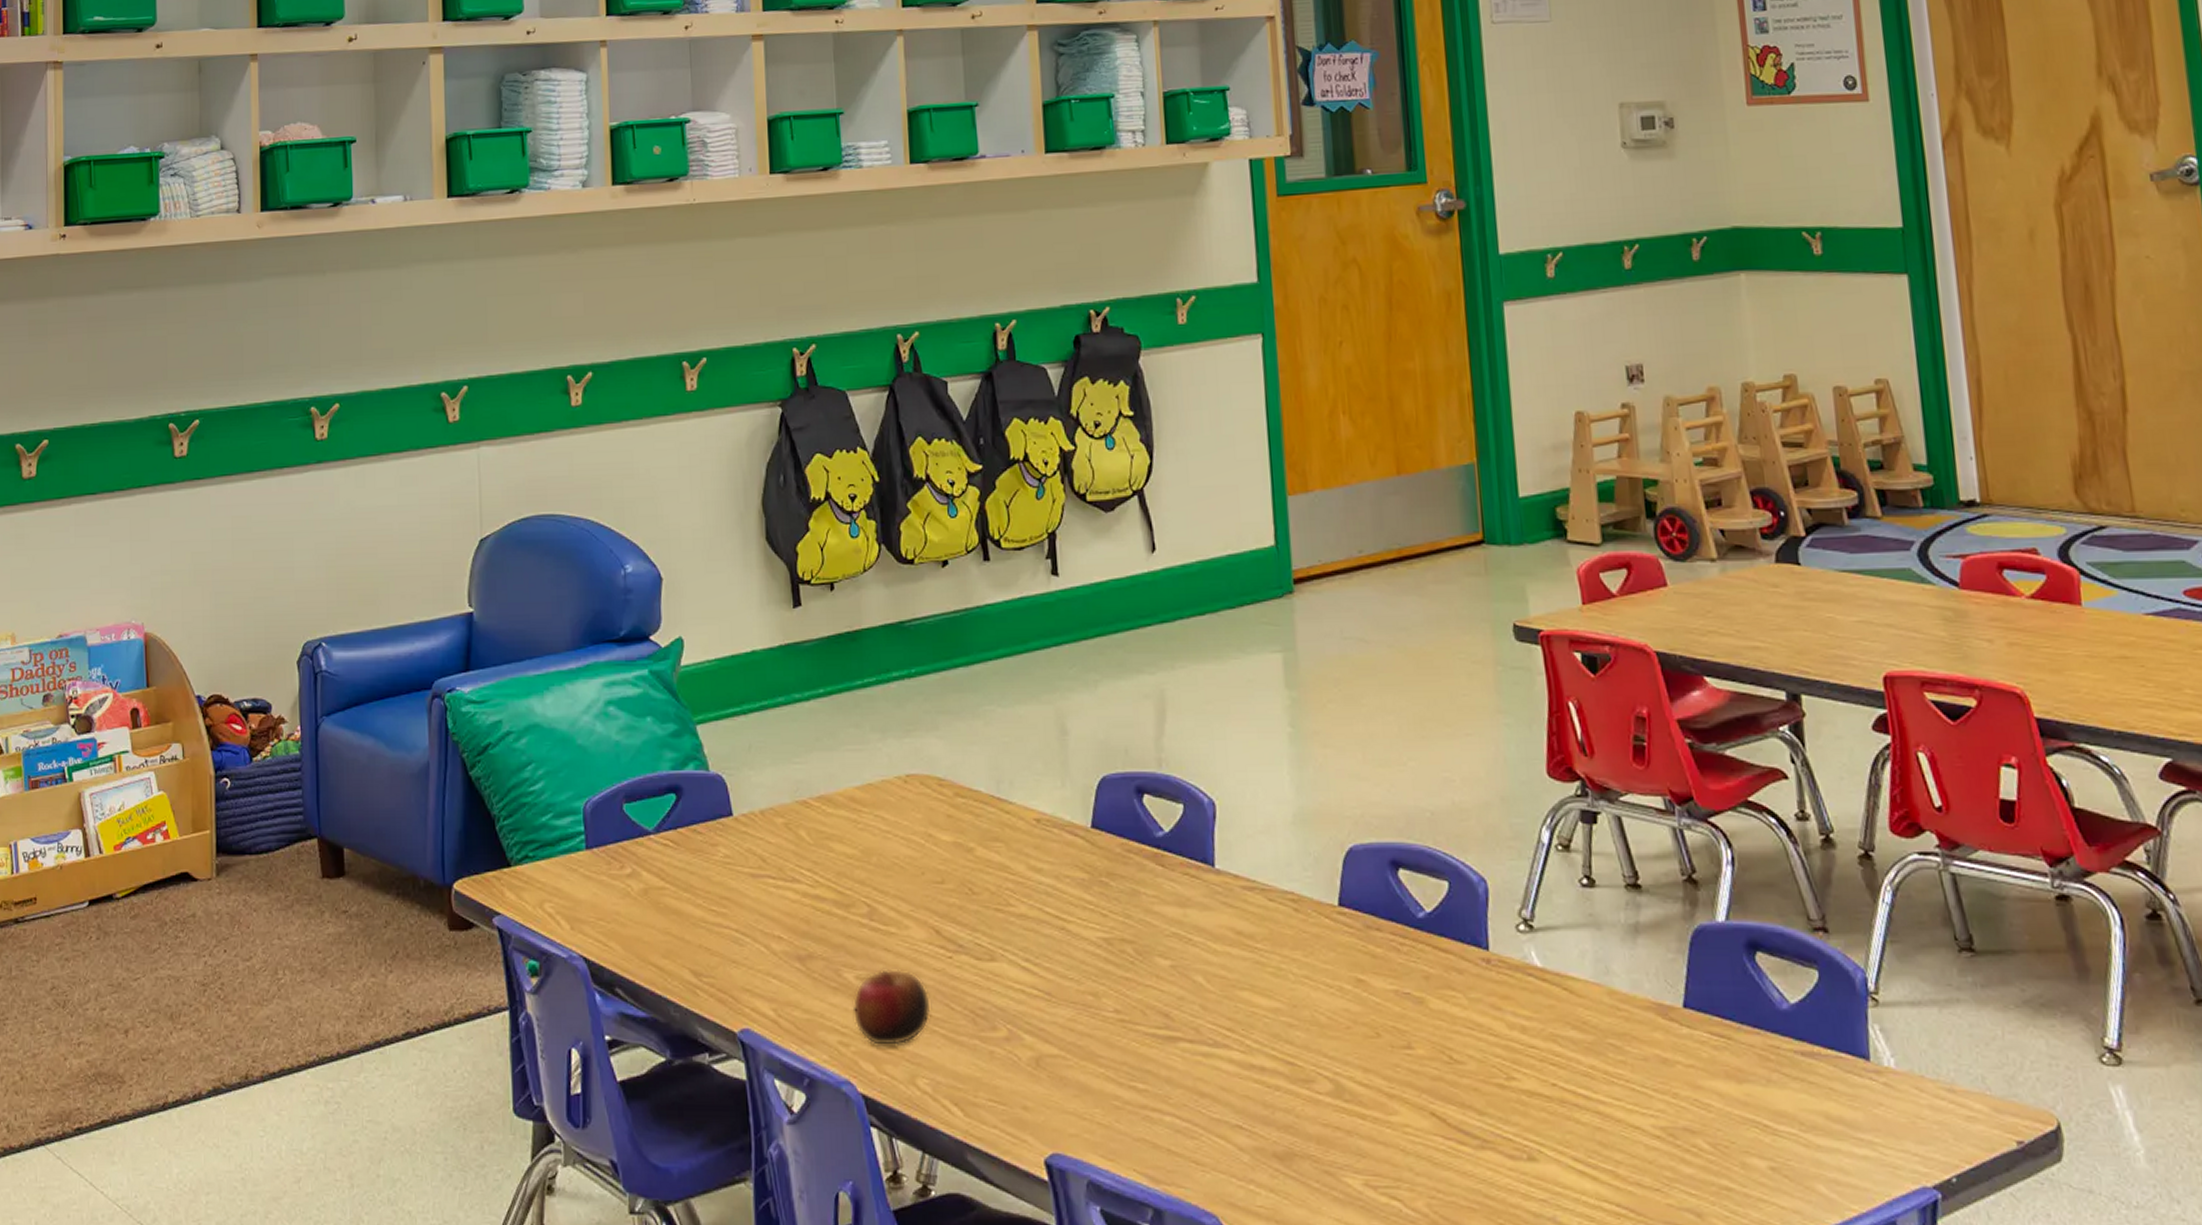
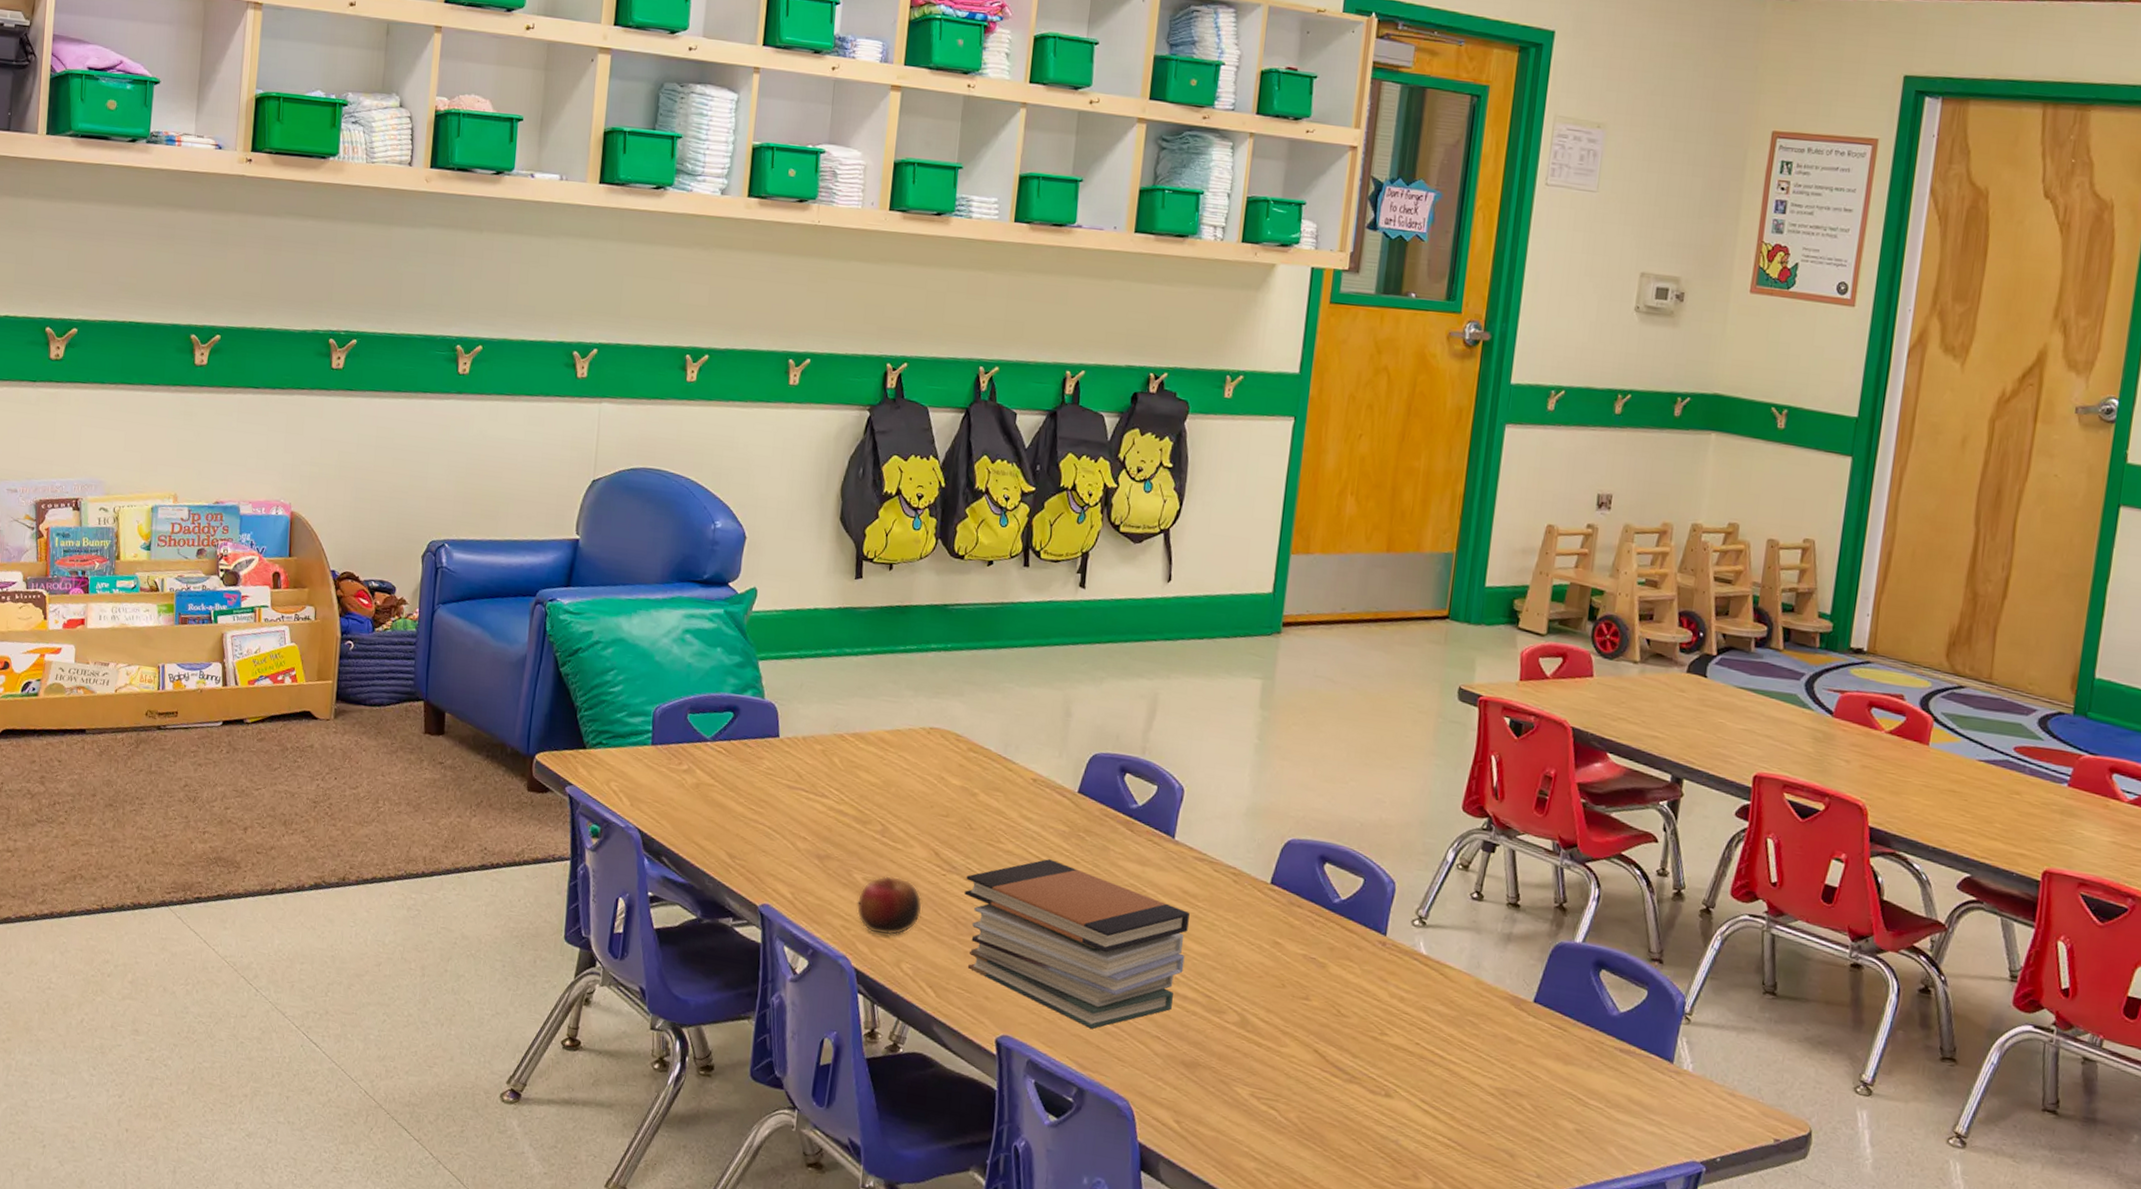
book stack: none [977,917,1255,1128] -> present [964,859,1190,1029]

